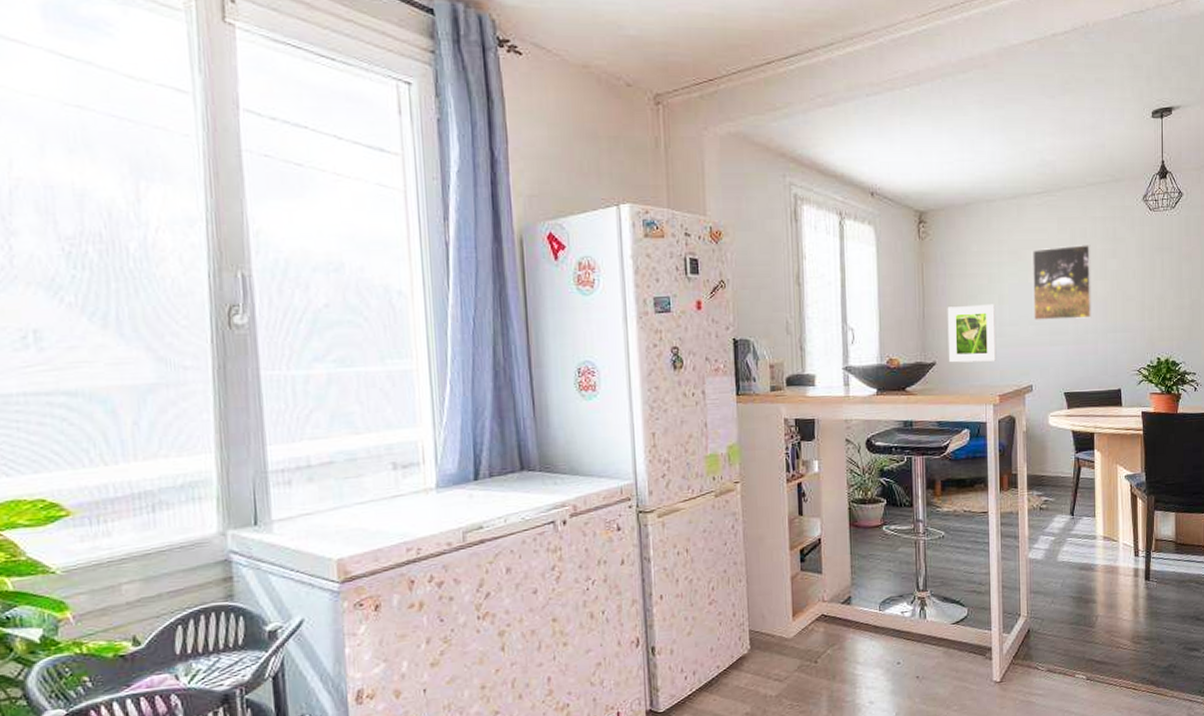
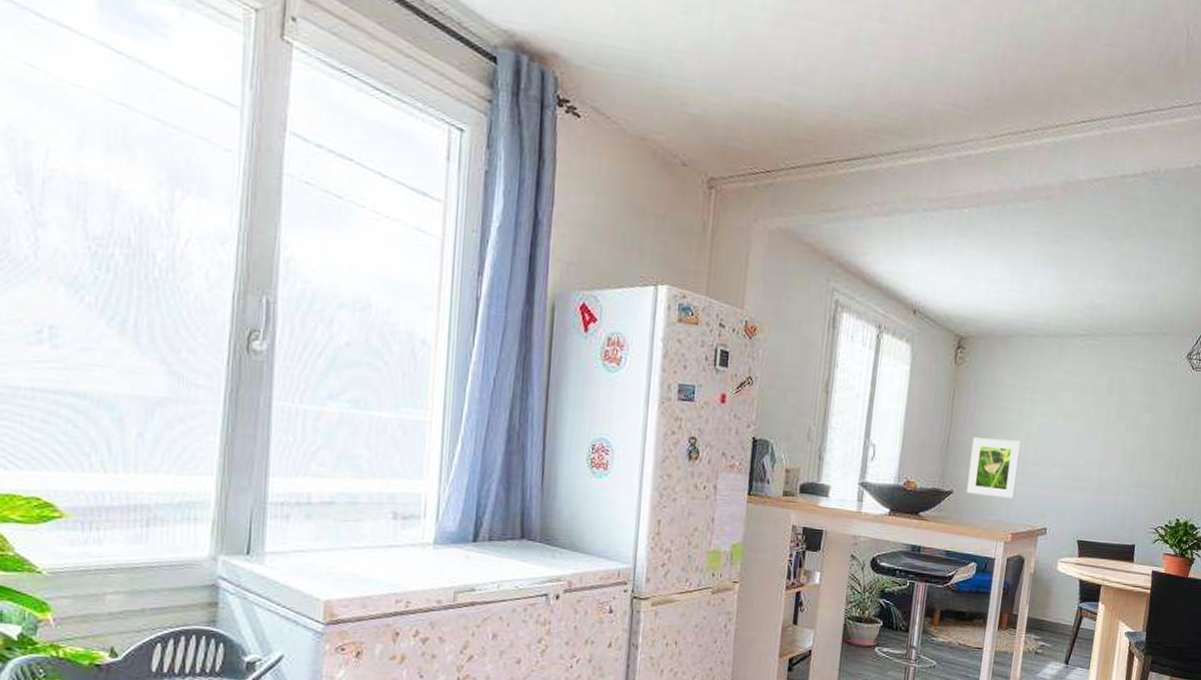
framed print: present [1033,245,1093,320] -> none [1058,392,1127,469]

